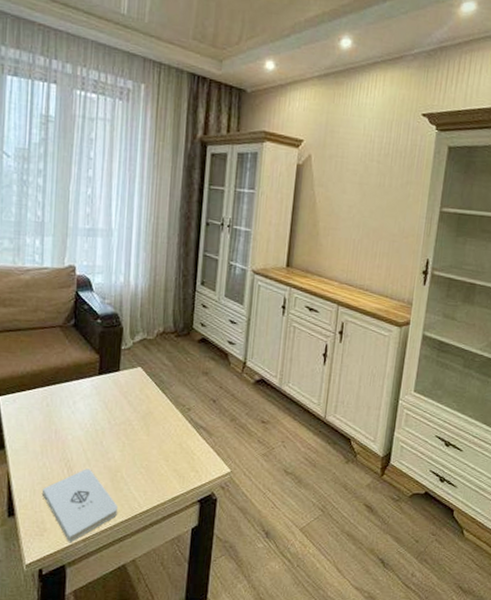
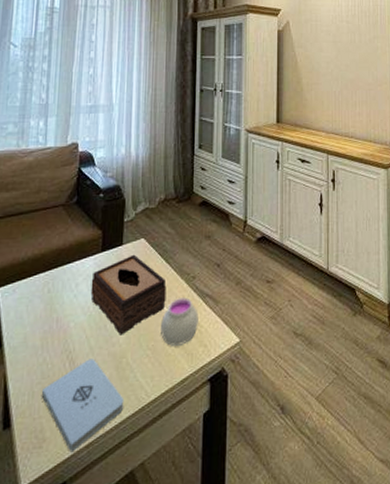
tissue box: none [88,381,162,452] -> present [90,254,166,336]
jar: none [154,425,192,468] -> present [161,296,199,346]

